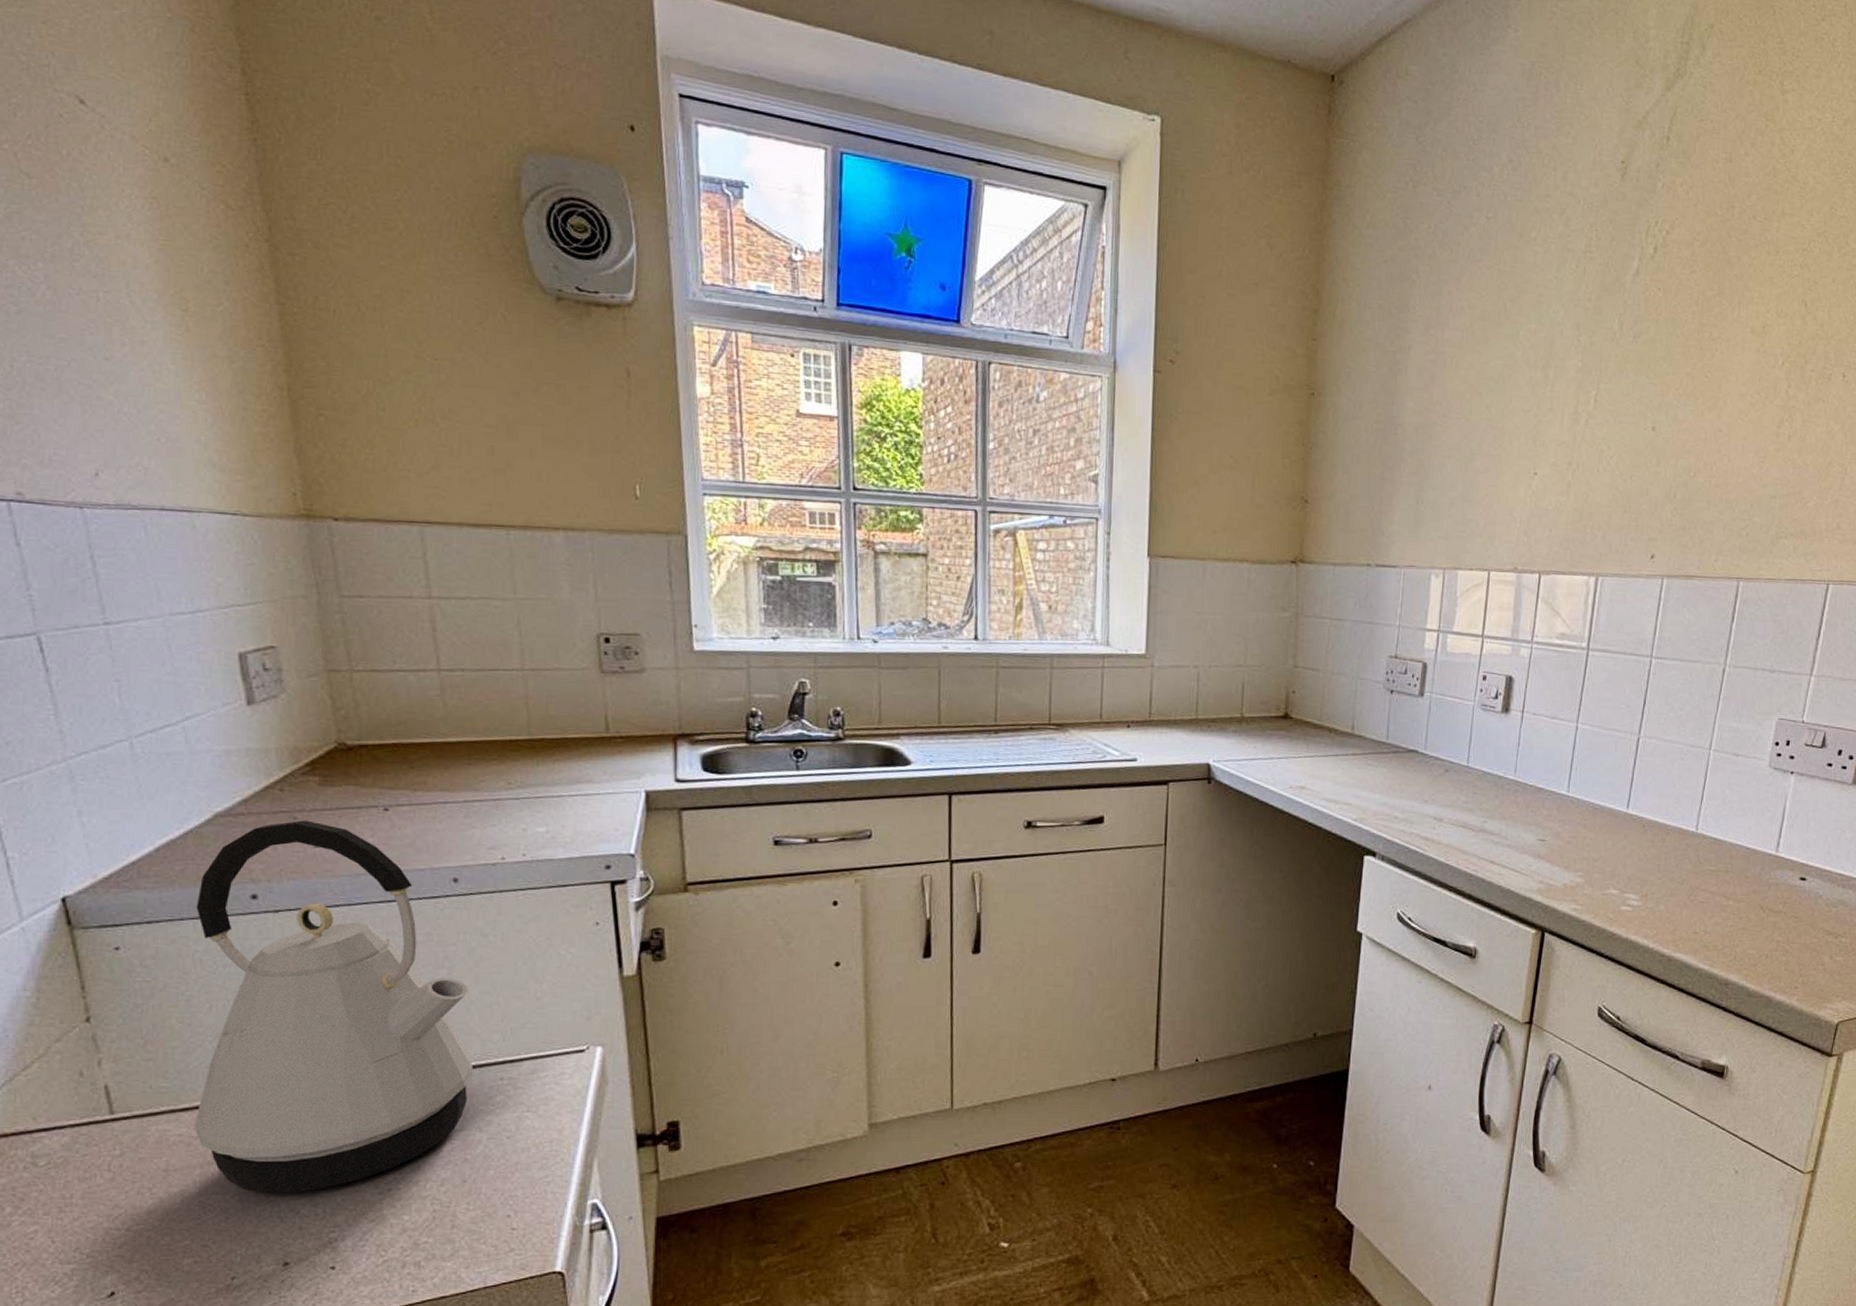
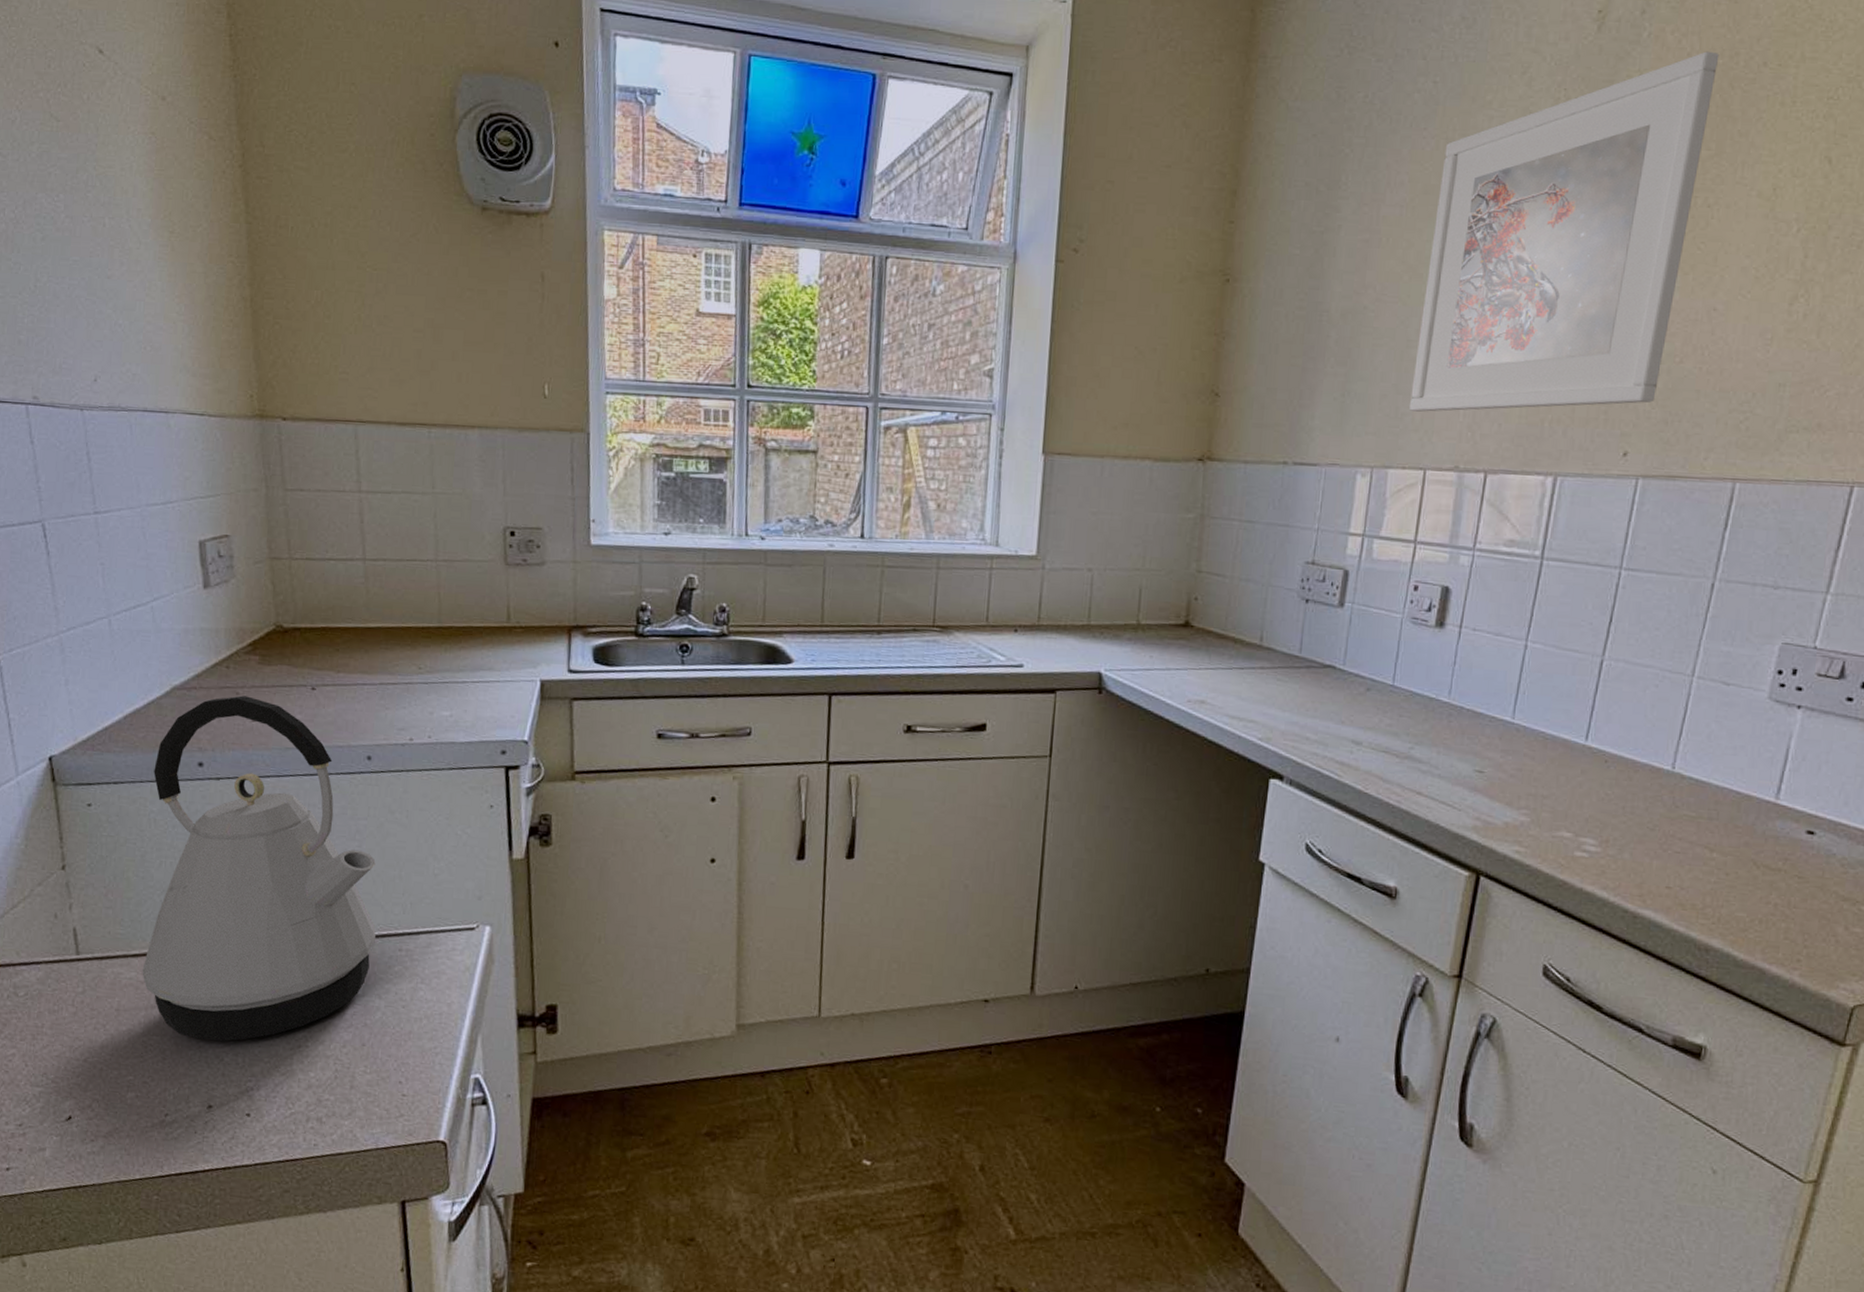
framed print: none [1474,203,1719,519] -> present [1408,51,1720,412]

